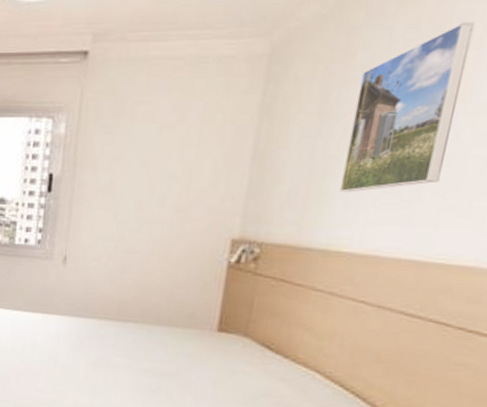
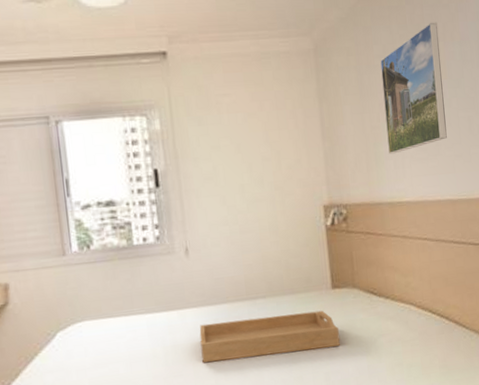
serving tray: none [57,332,214,393] -> present [199,310,340,363]

